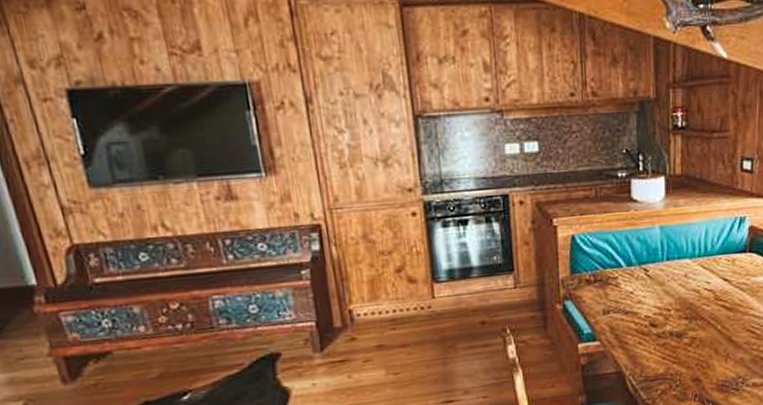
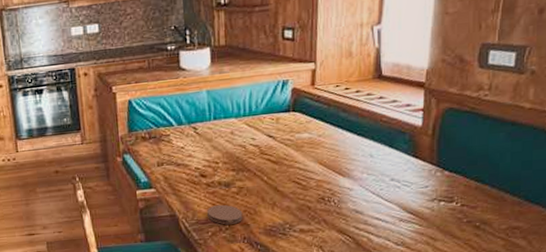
coaster: none [657,358,695,381] -> present [207,204,243,225]

